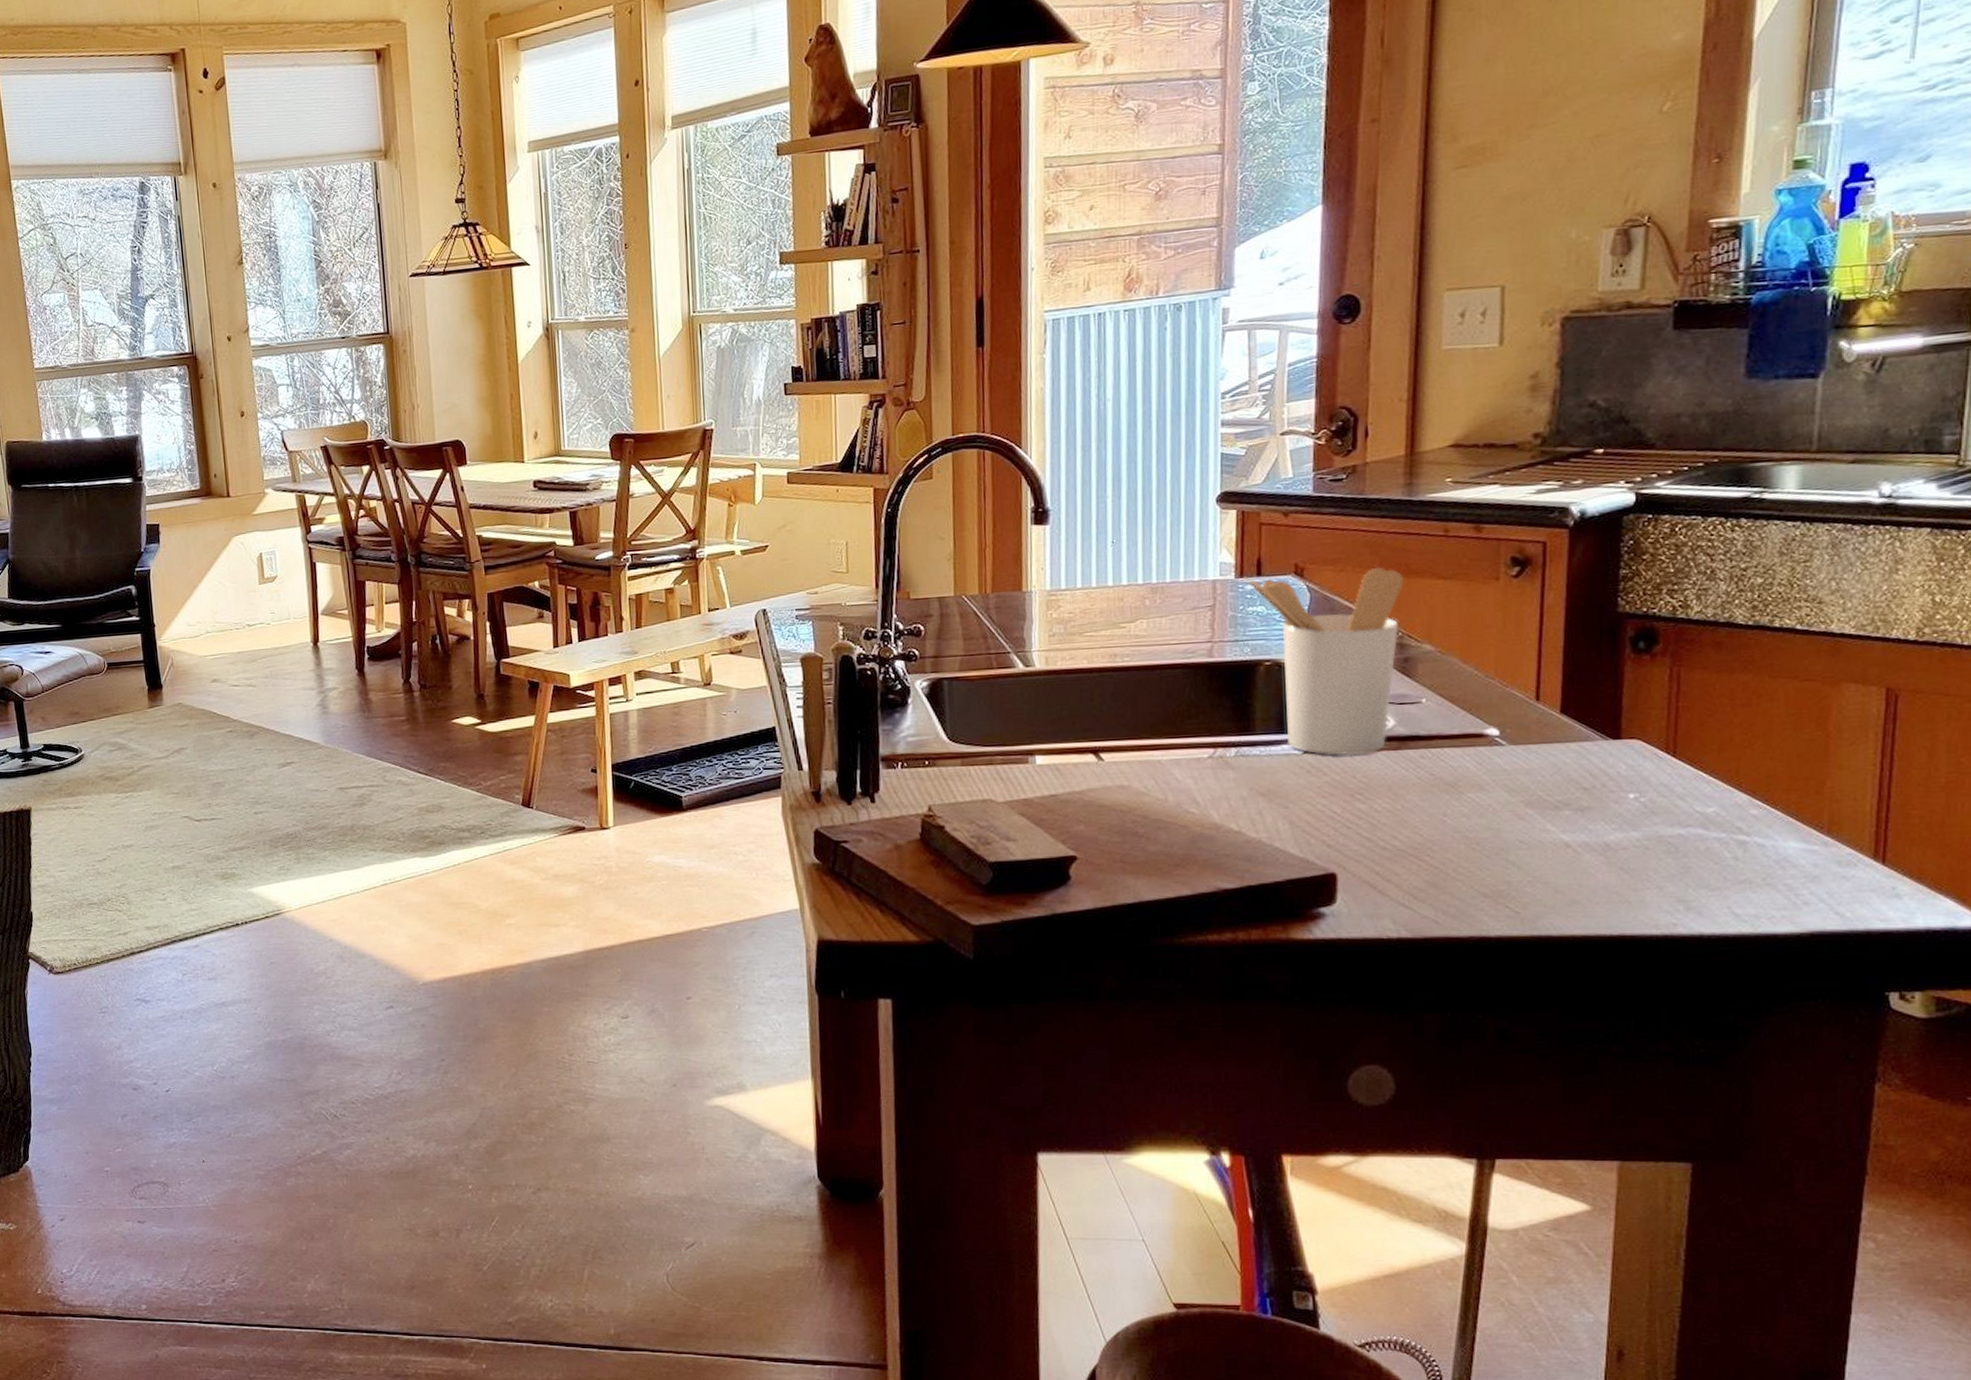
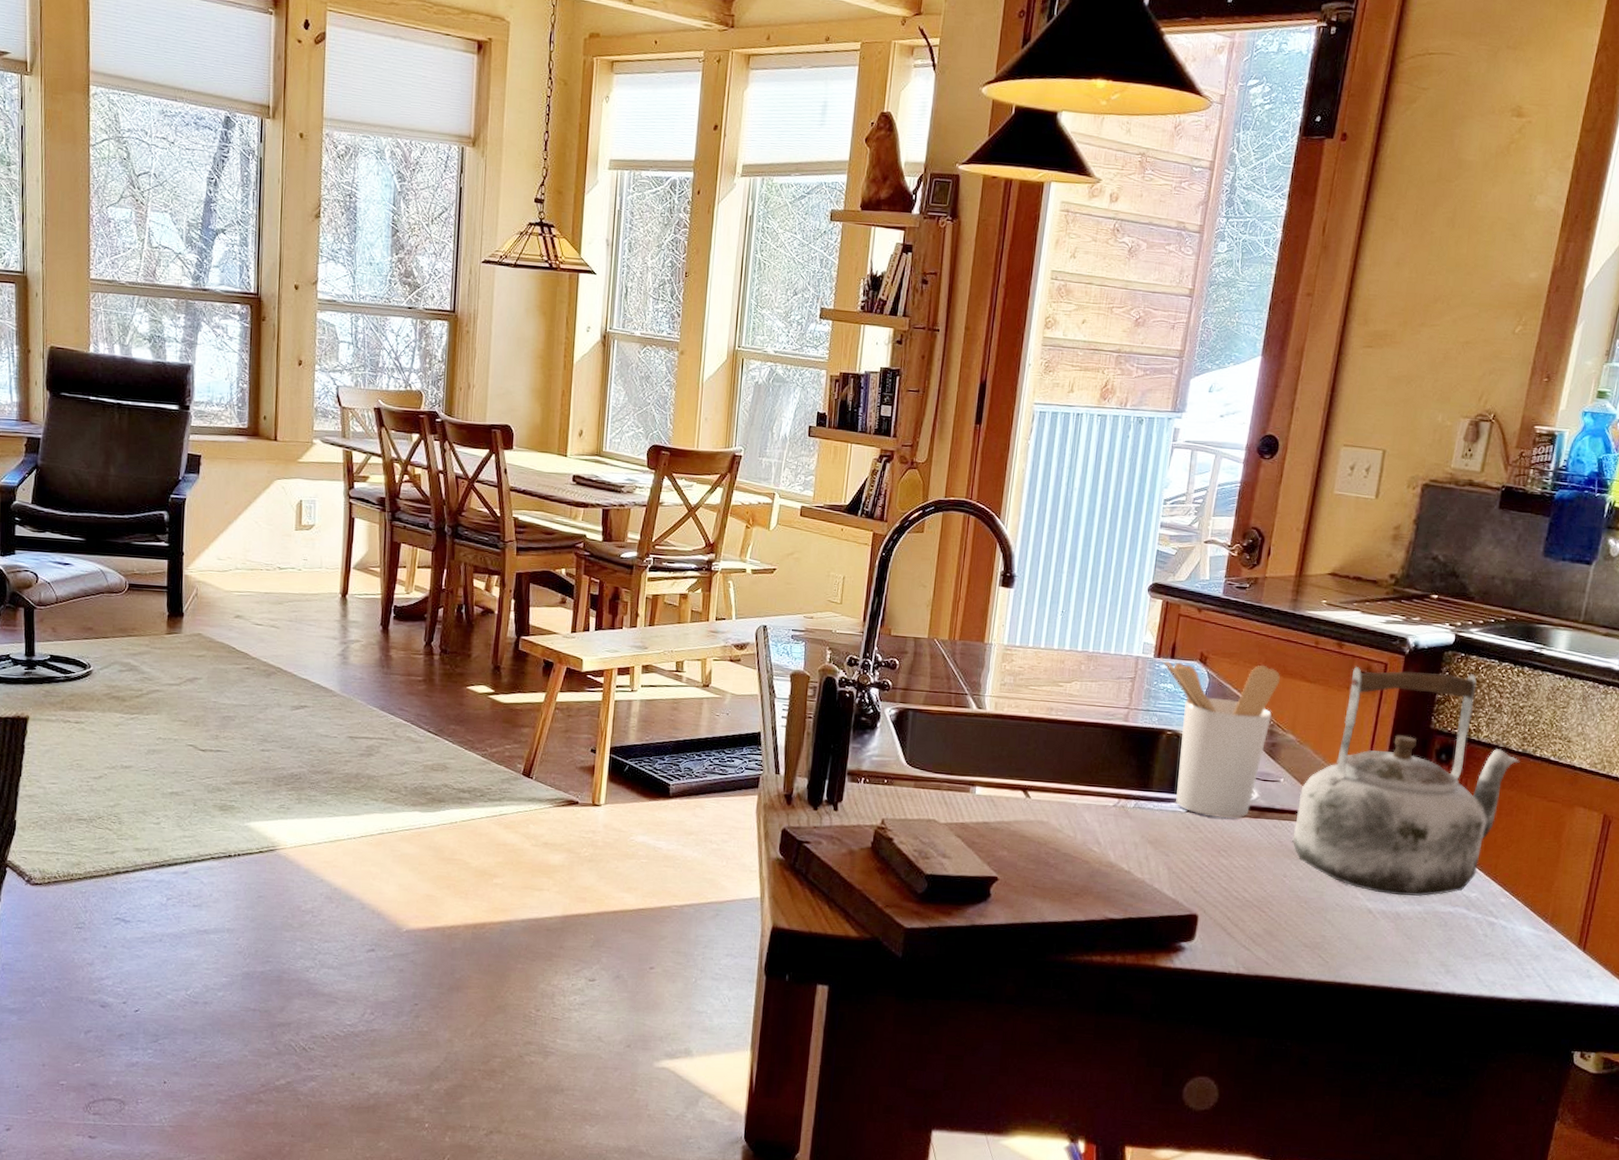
kettle: none [1448,538,1752,822] -> present [1292,666,1520,897]

